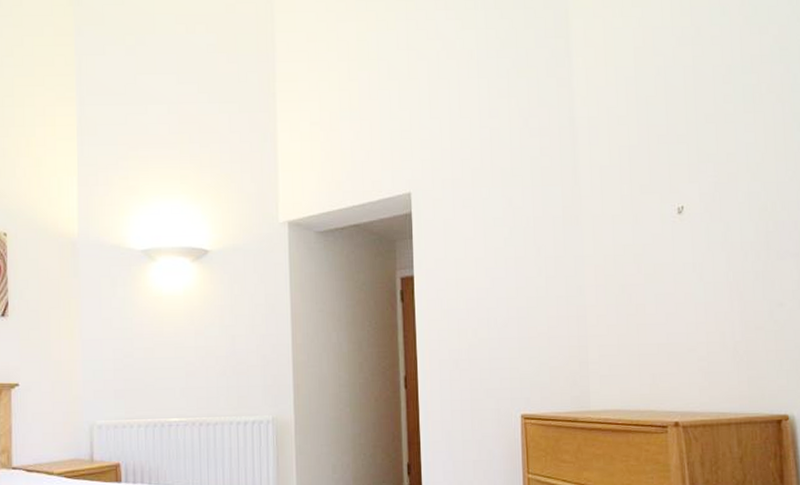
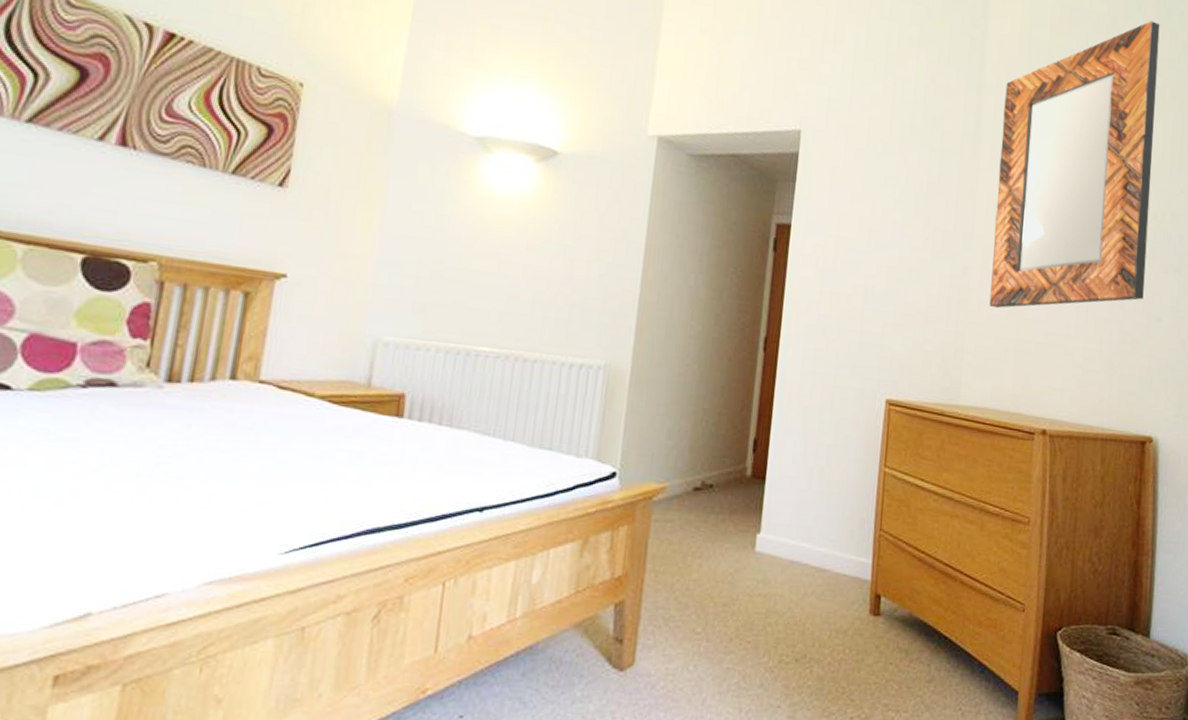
home mirror: none [597,22,762,319] -> present [989,20,1160,309]

